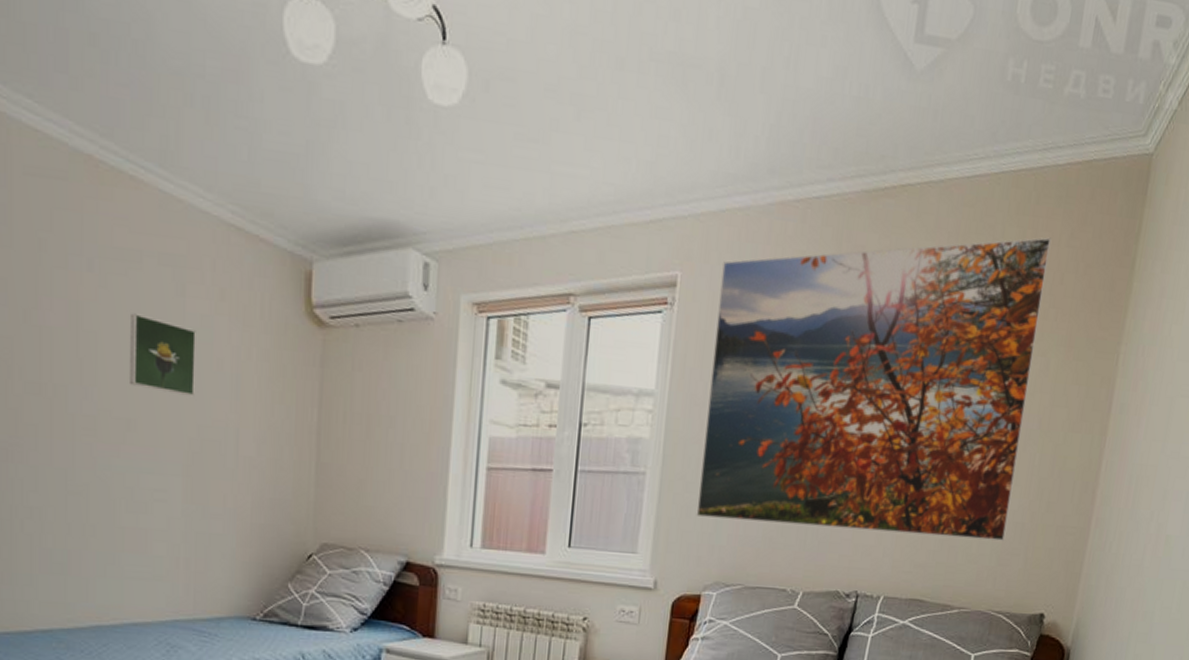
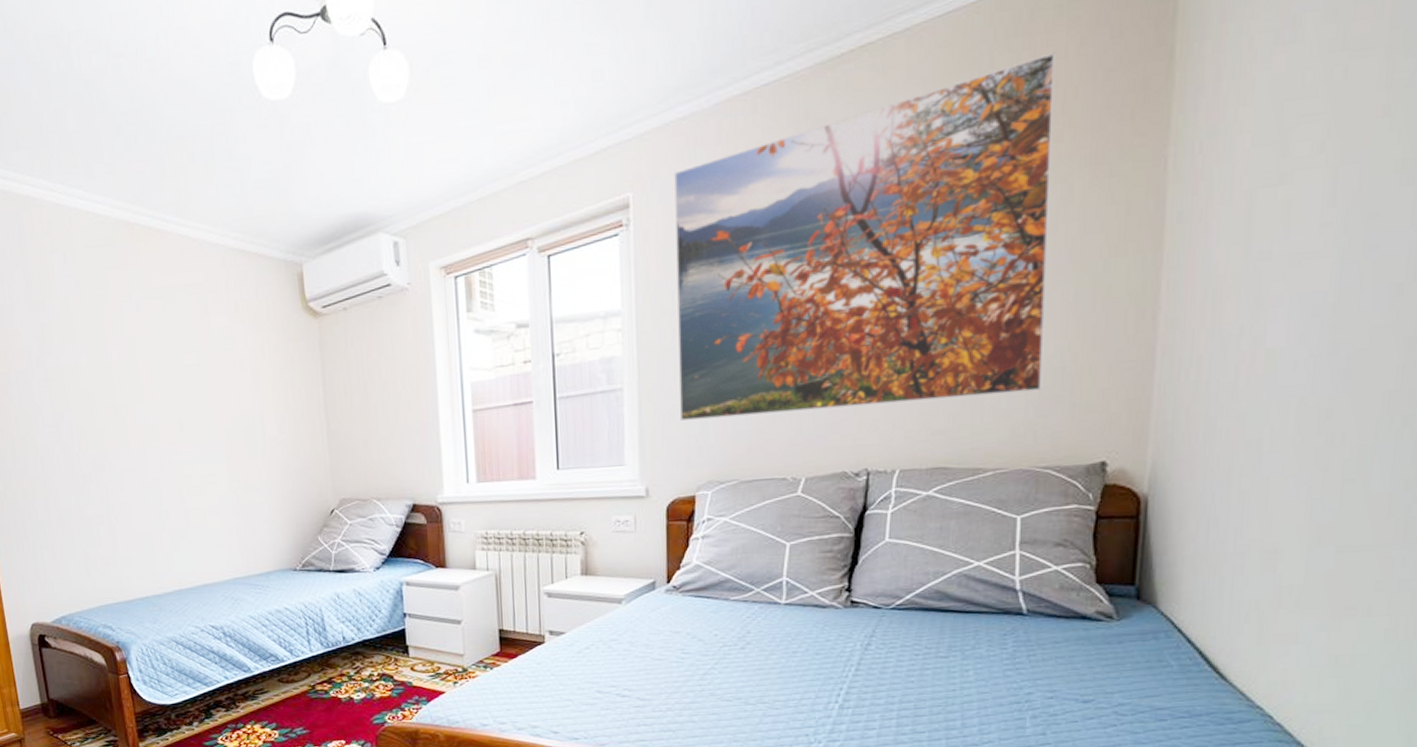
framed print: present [130,313,196,397] -> none [171,337,226,396]

